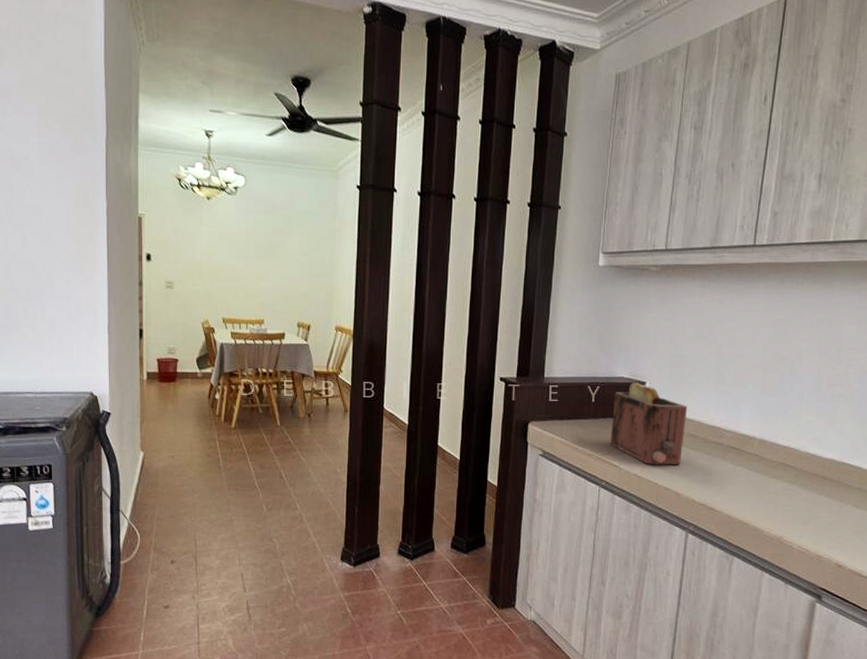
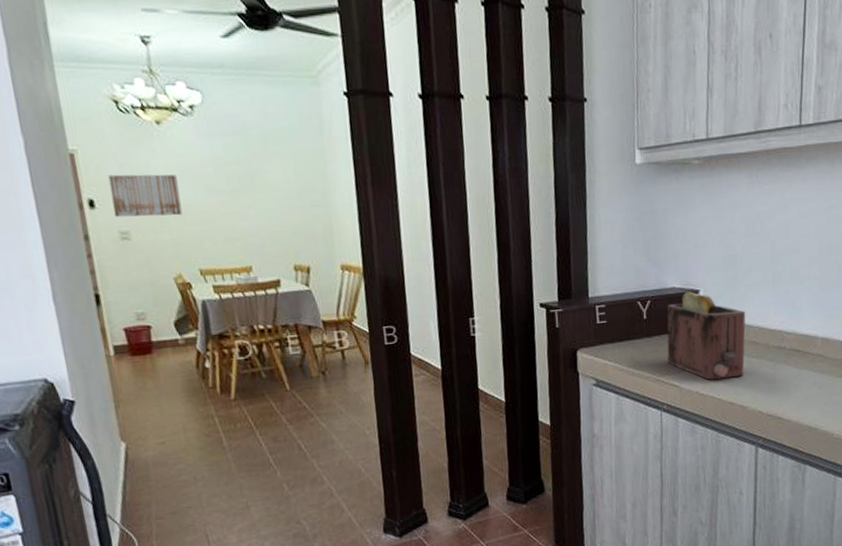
wall art: none [164,236,216,273] -> present [108,174,183,218]

